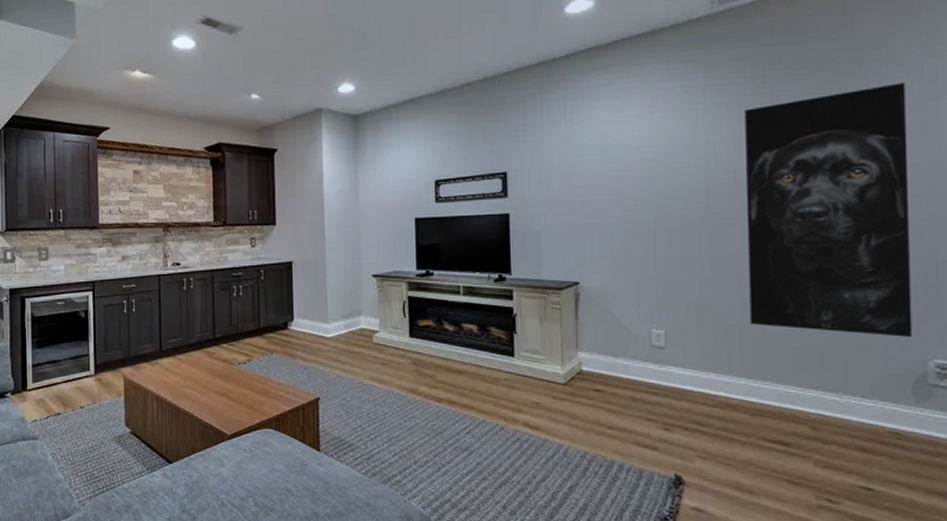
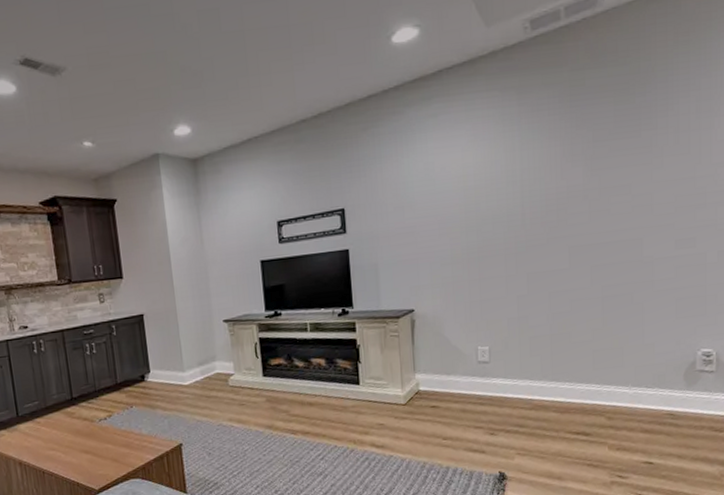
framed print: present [744,83,913,337] -> none [554,102,687,335]

